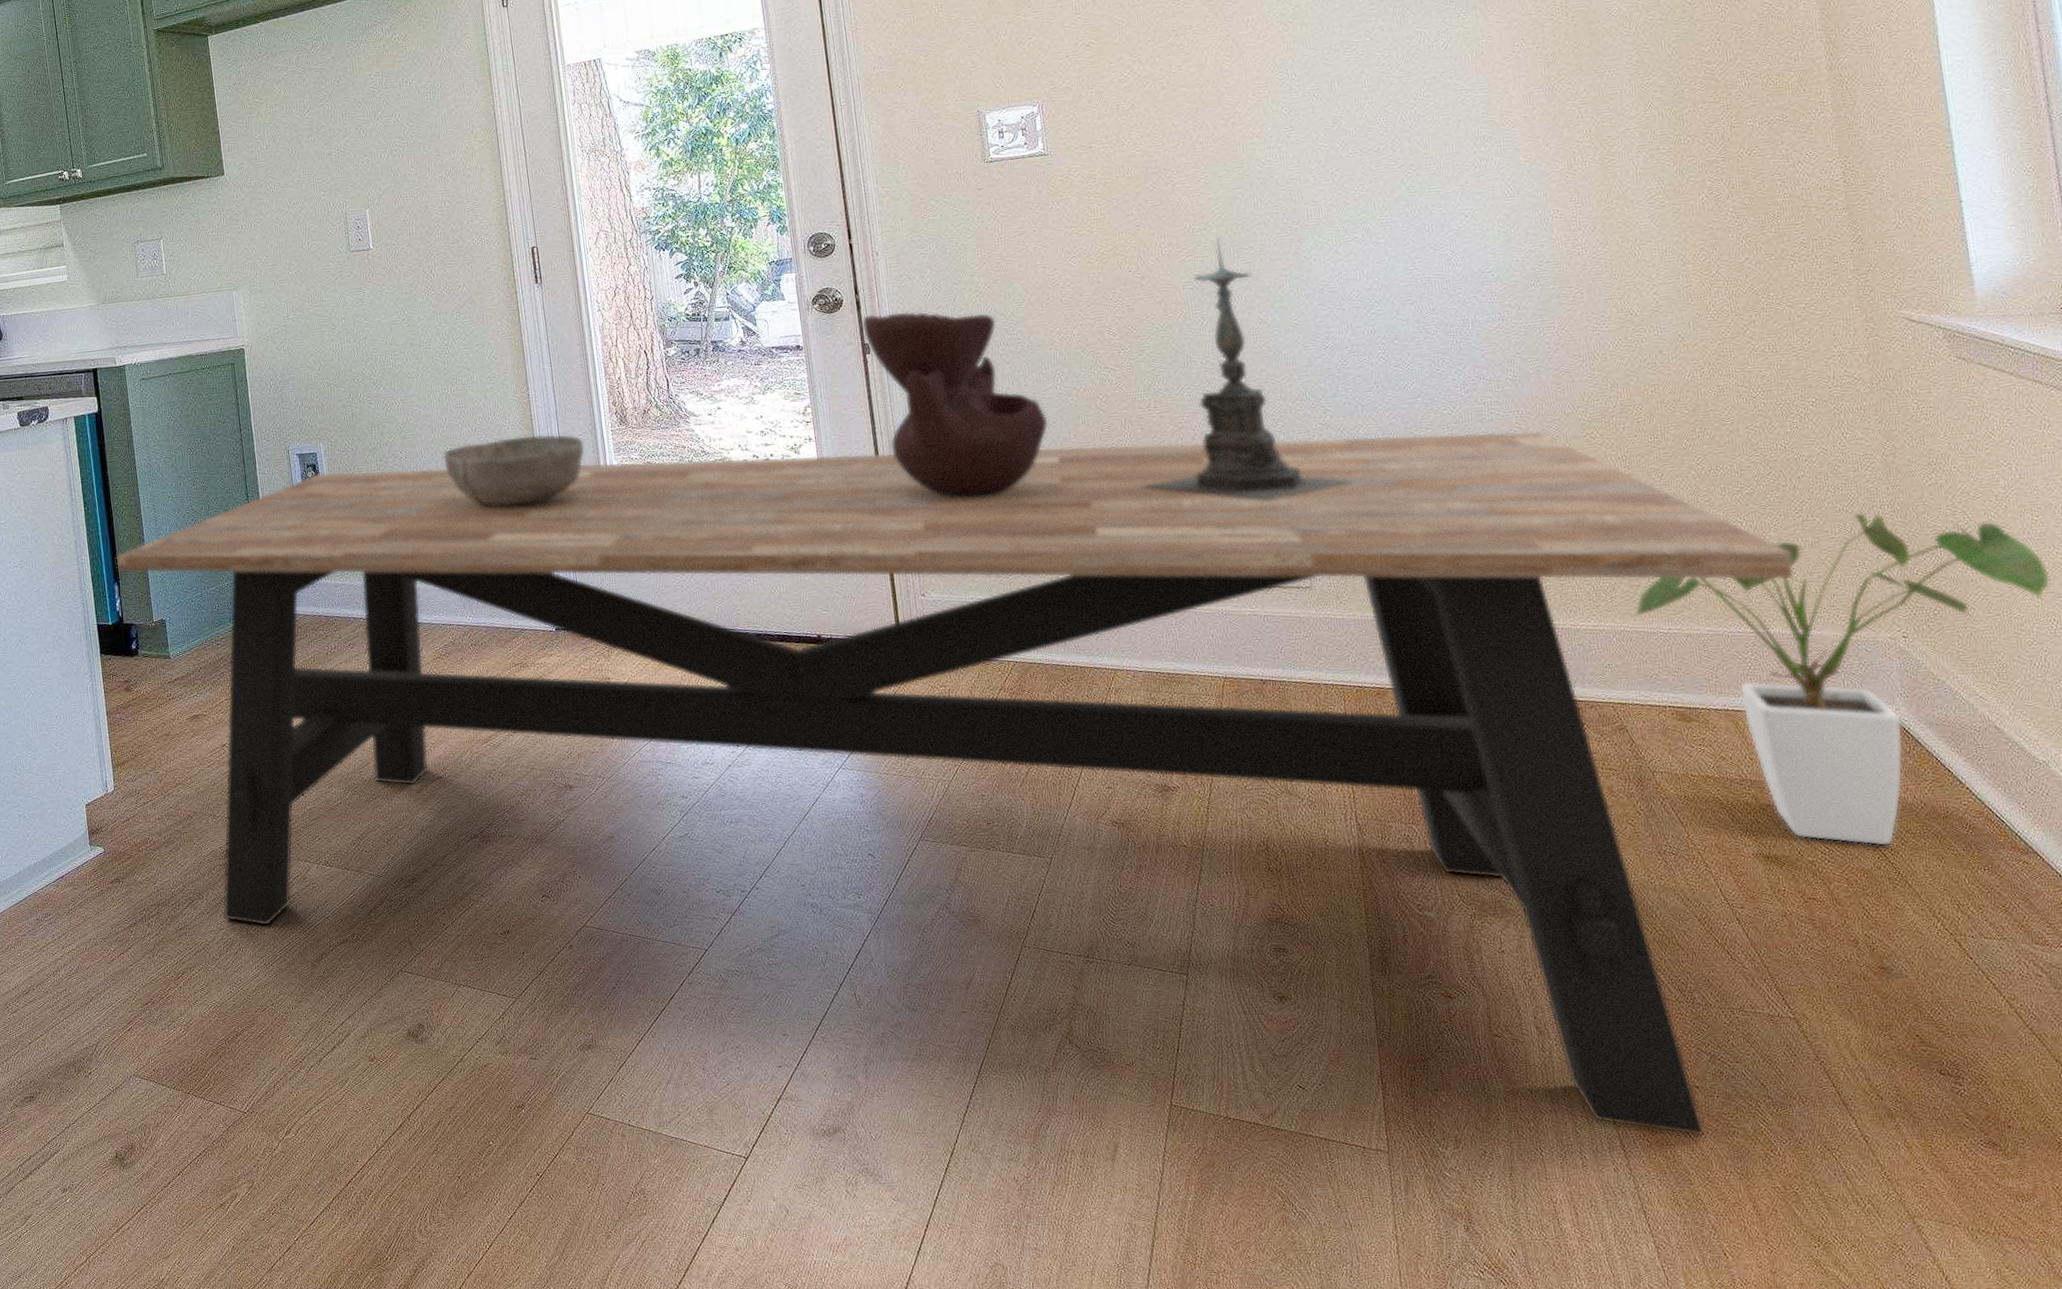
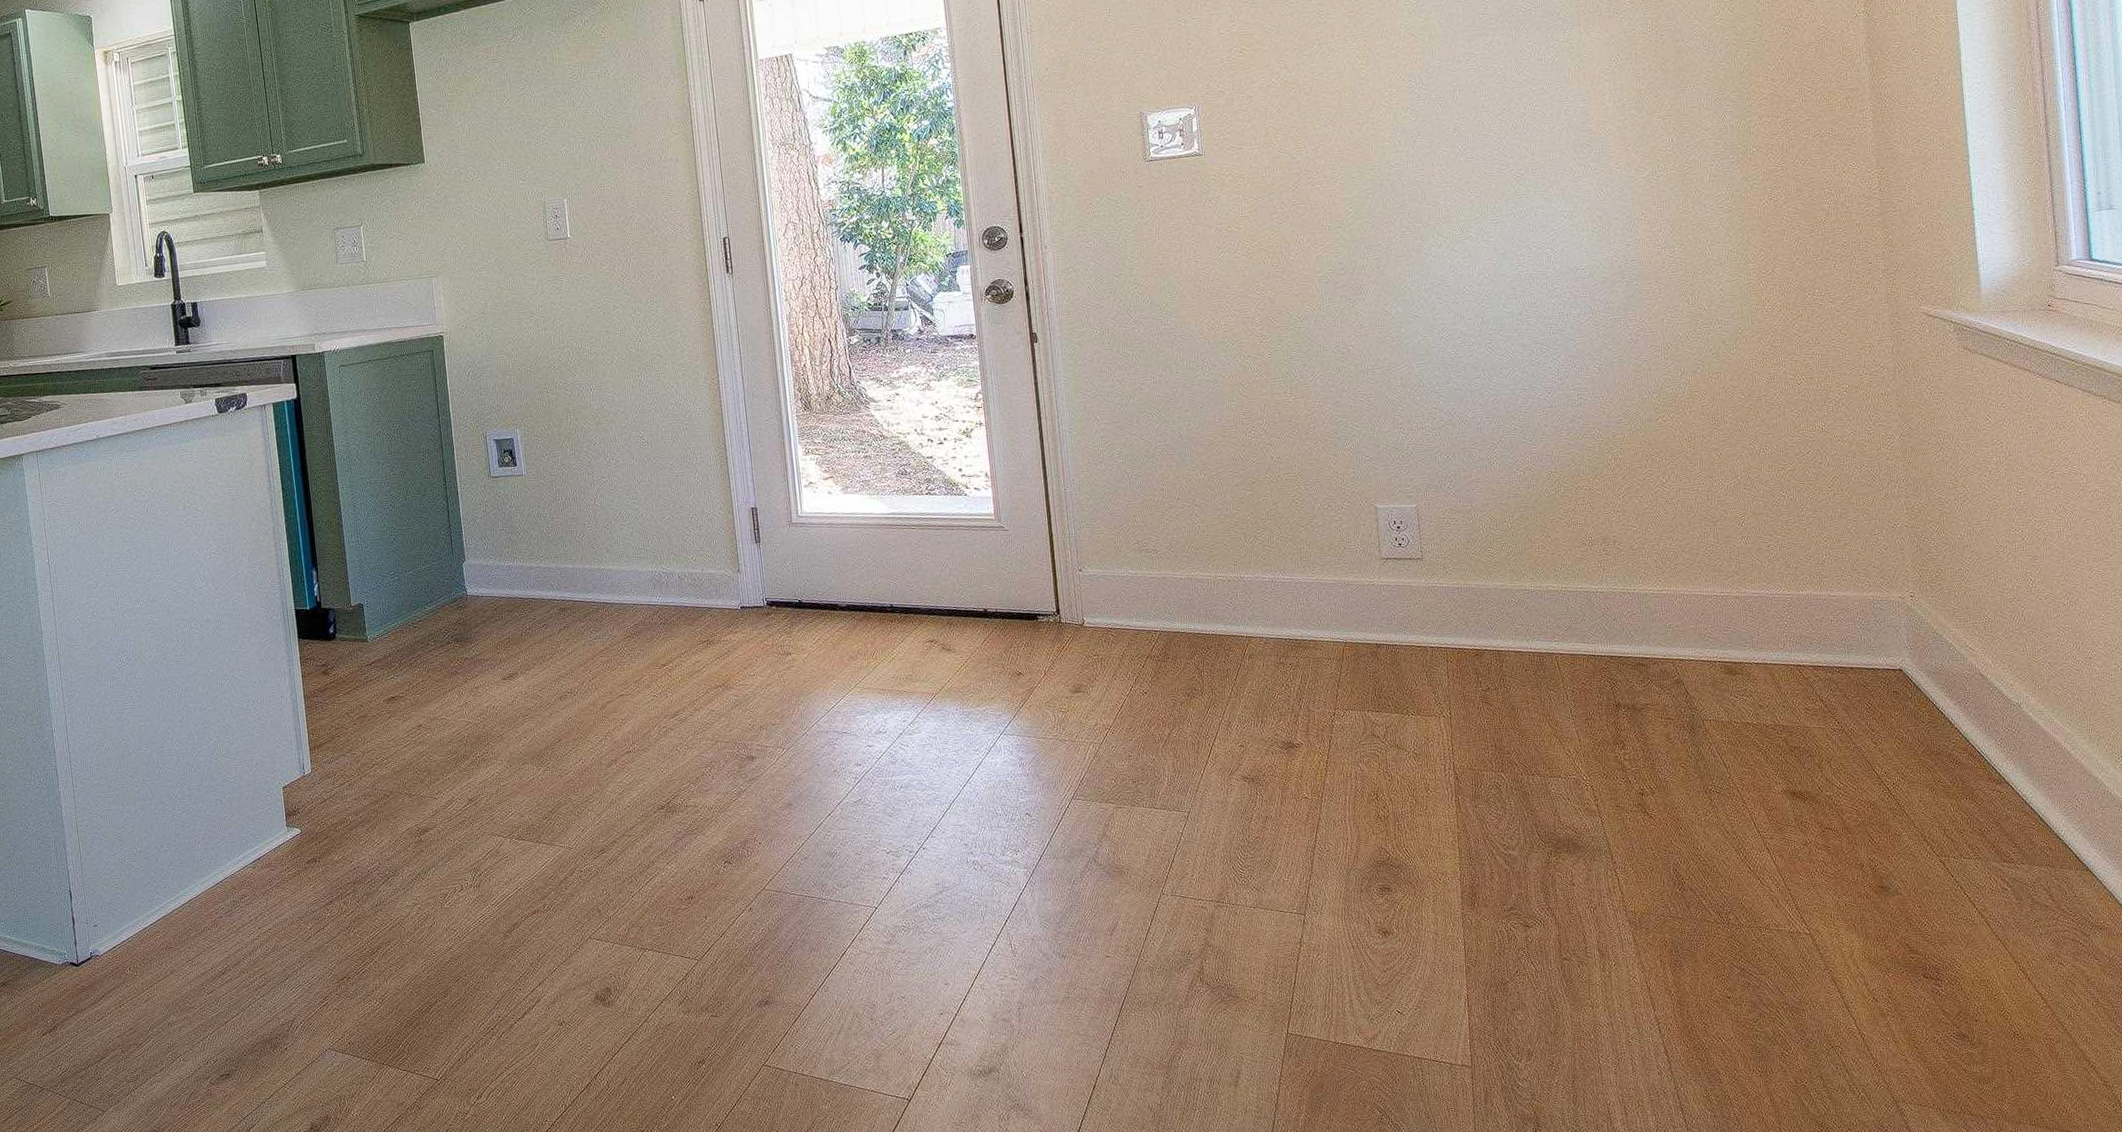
dining table: present [116,430,1795,1137] -> none [314,414,1826,1041]
bowl: present [442,434,586,507] -> none [635,419,772,490]
vase: present [861,311,1049,496] -> none [1030,302,1197,476]
candle holder: present [1140,238,1354,501] -> none [1276,235,1462,479]
house plant: present [1631,512,2052,847] -> none [1691,486,2030,781]

